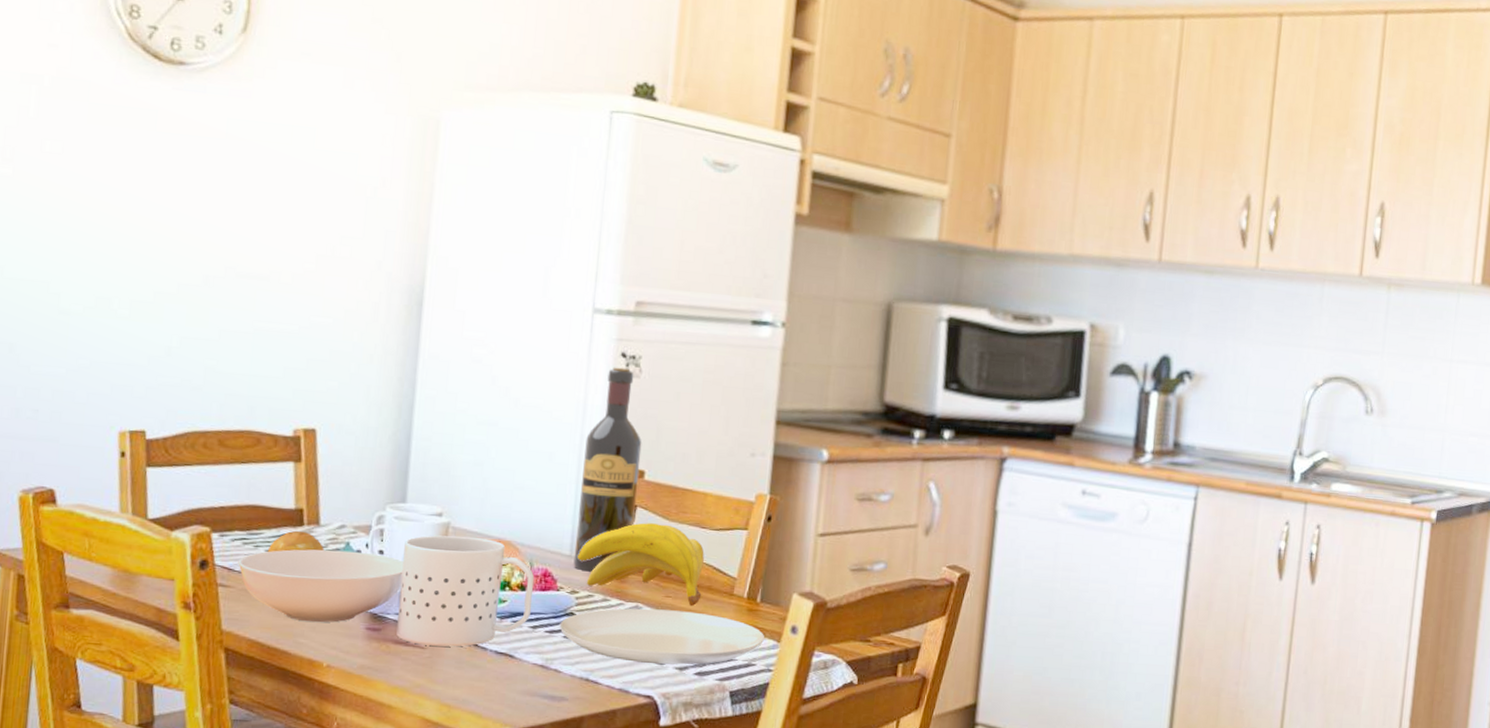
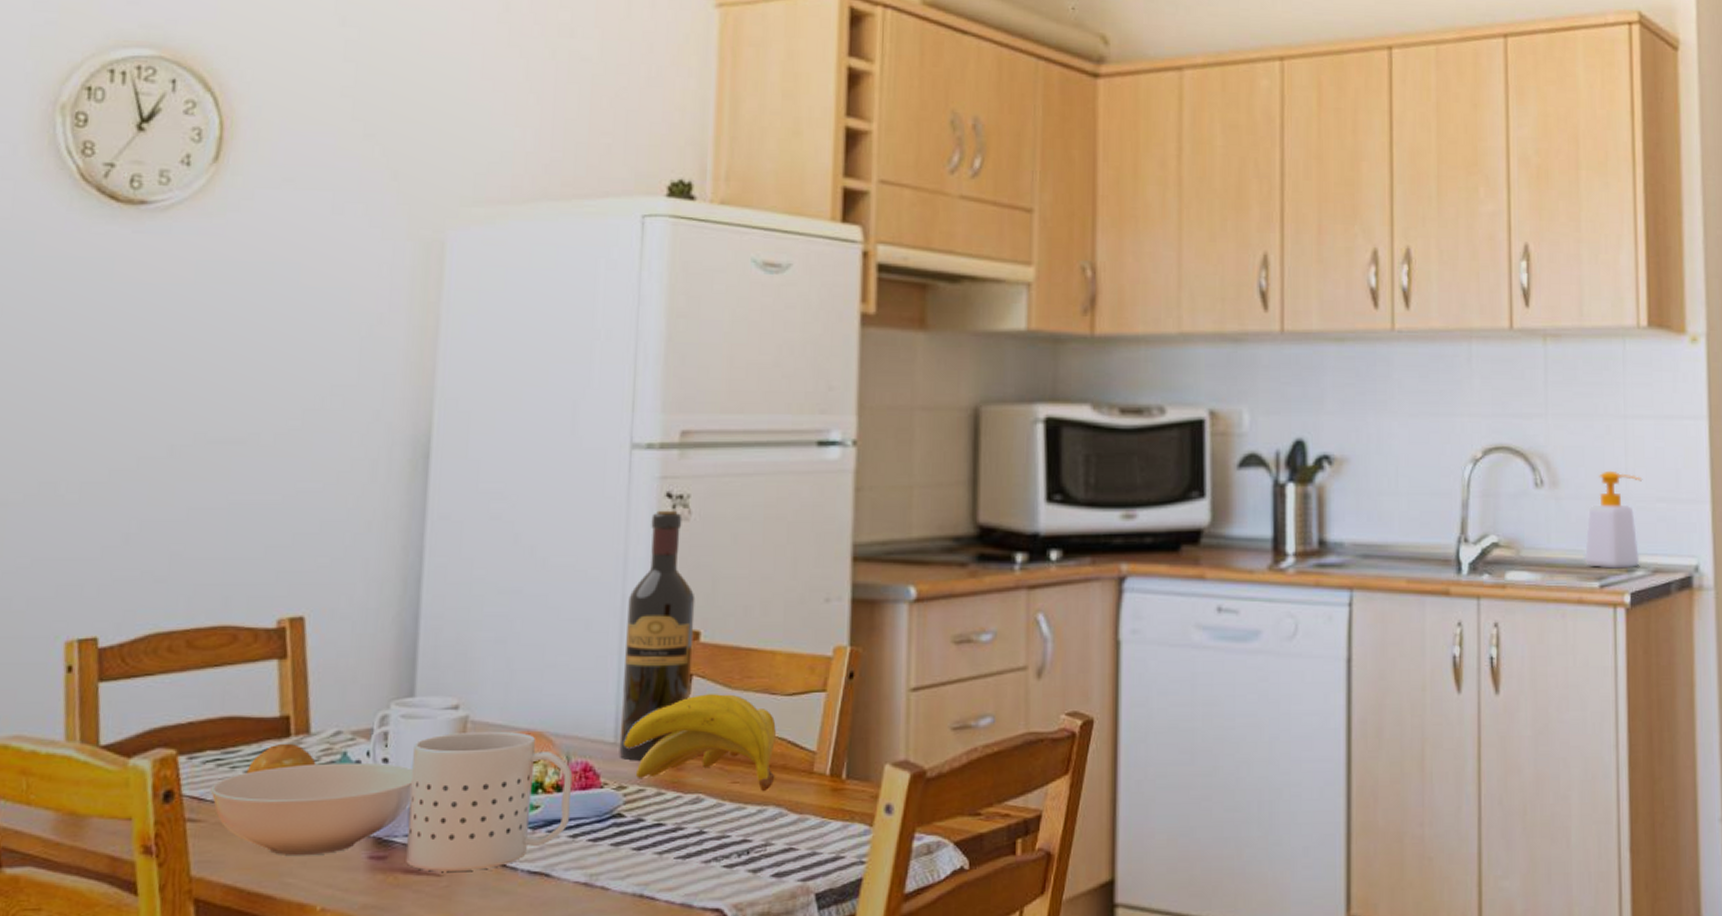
plate: present [559,608,765,665] -> none [605,798,855,869]
soap bottle: none [1401,405,1460,490] -> present [1585,470,1643,569]

